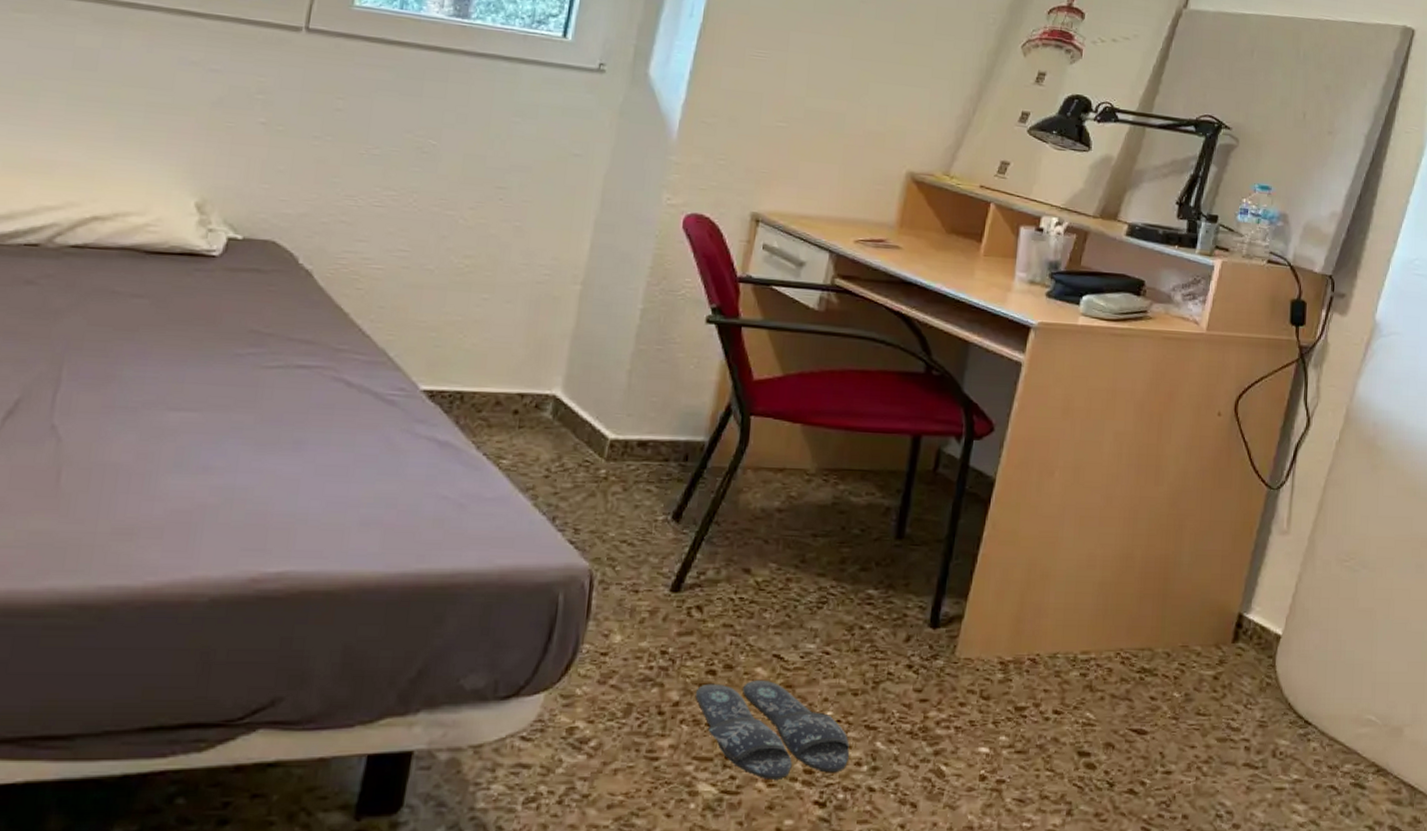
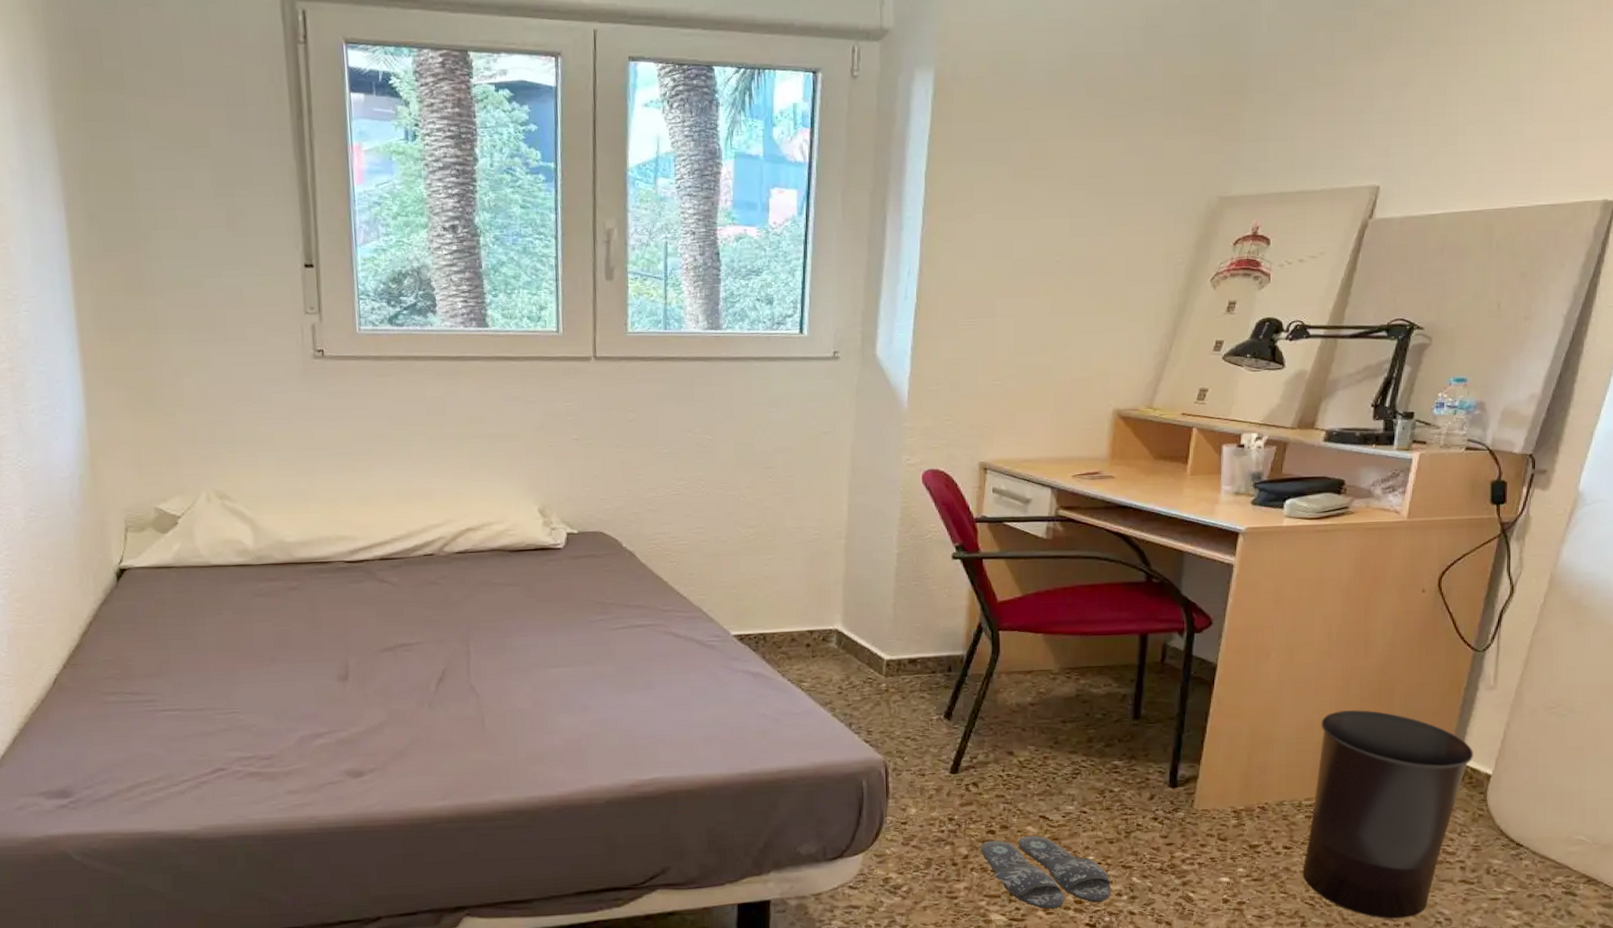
waste bin: none [1072,547,1263,809] -> present [1302,710,1473,919]

